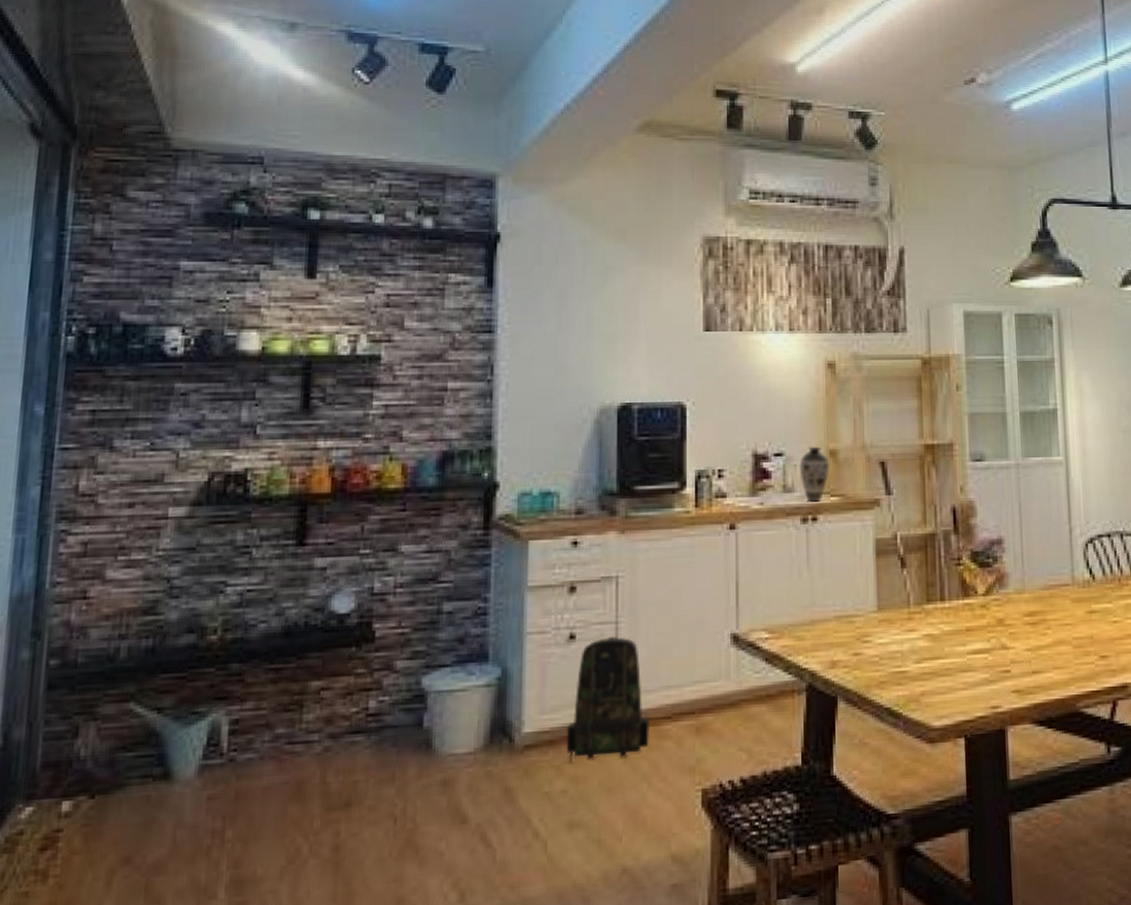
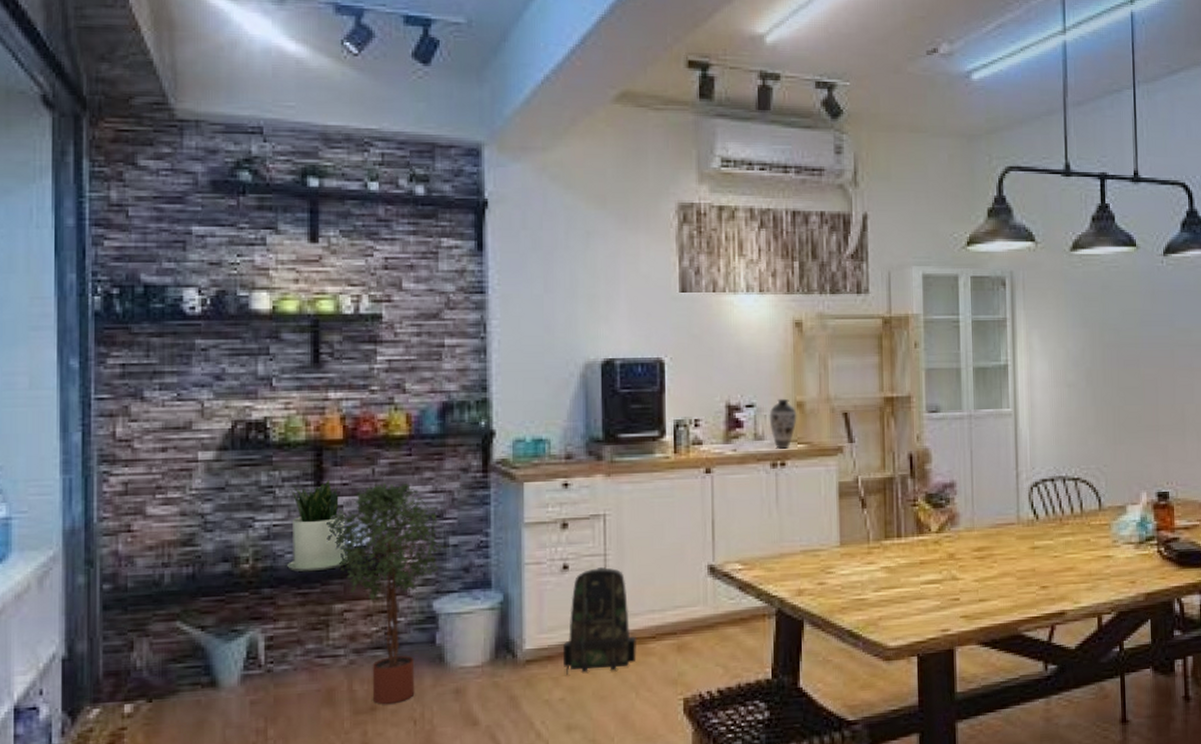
planter: none [260,539,331,644] -> present [287,480,350,572]
potted tree: none [305,541,441,799] -> present [325,483,448,704]

